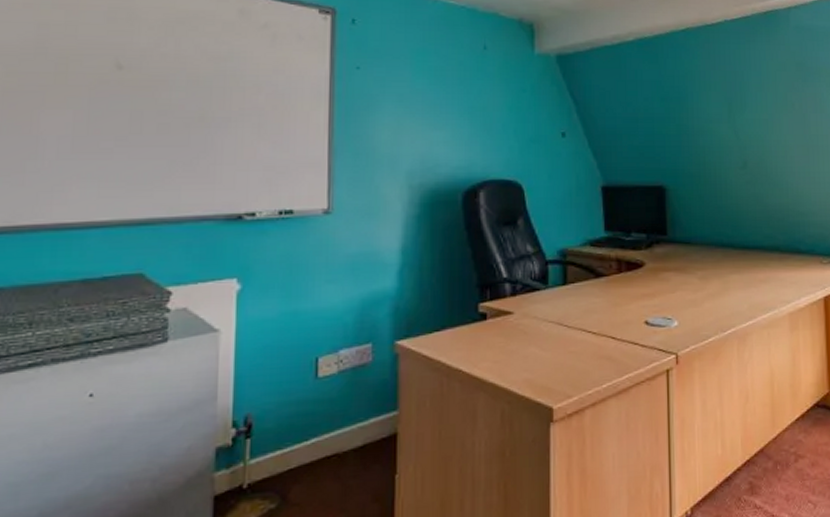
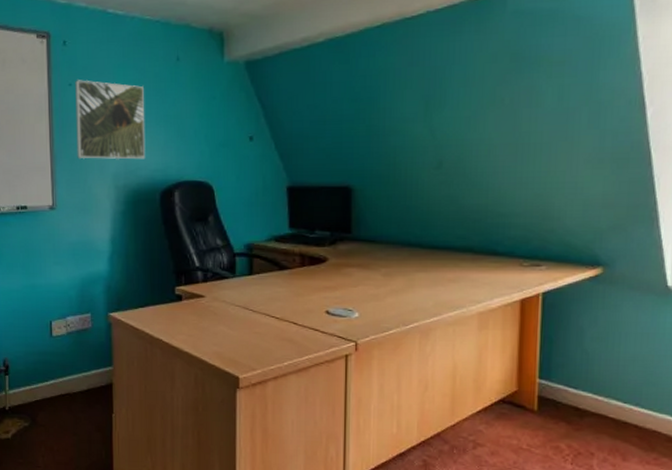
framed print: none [363,63,446,155] -> present [75,80,145,160]

